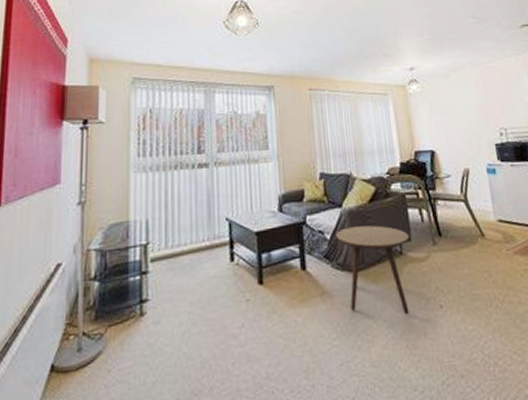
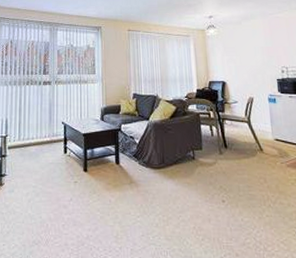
side table: present [336,225,410,314] -> none [143,136,201,204]

